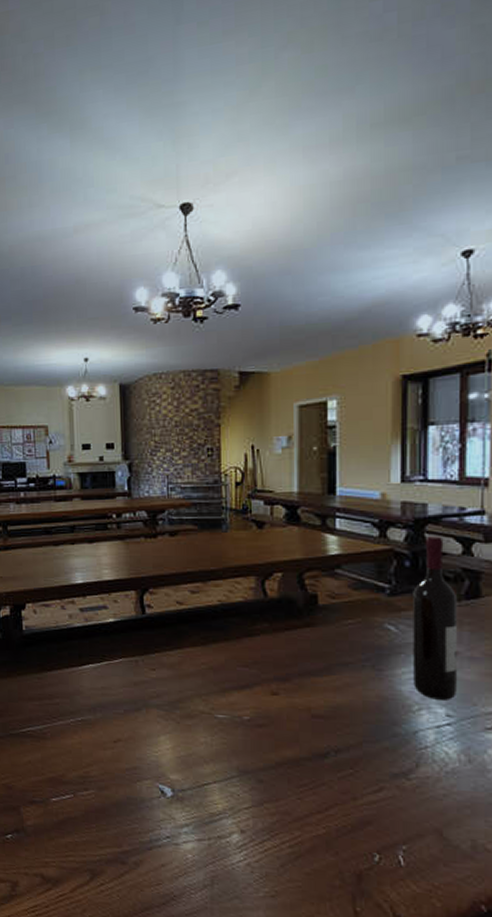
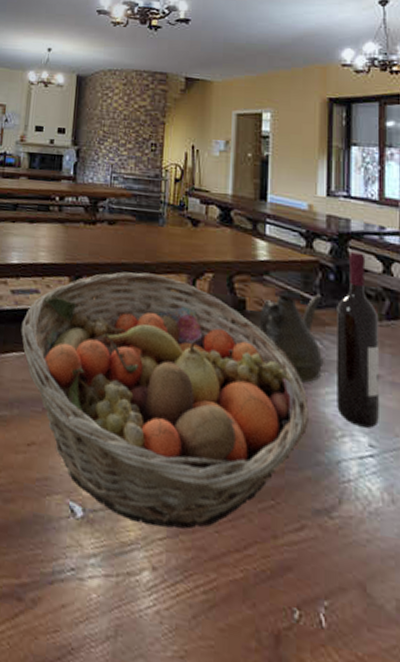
fruit basket: none [94,579,385,799] -> present [21,271,309,529]
teapot: none [330,582,400,666] -> present [257,295,324,383]

